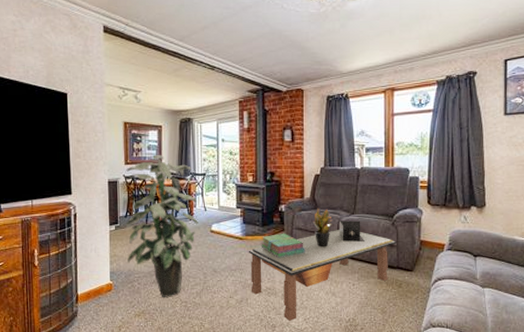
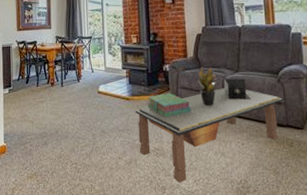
indoor plant: present [126,154,198,297] -> none [18,20,86,159]

